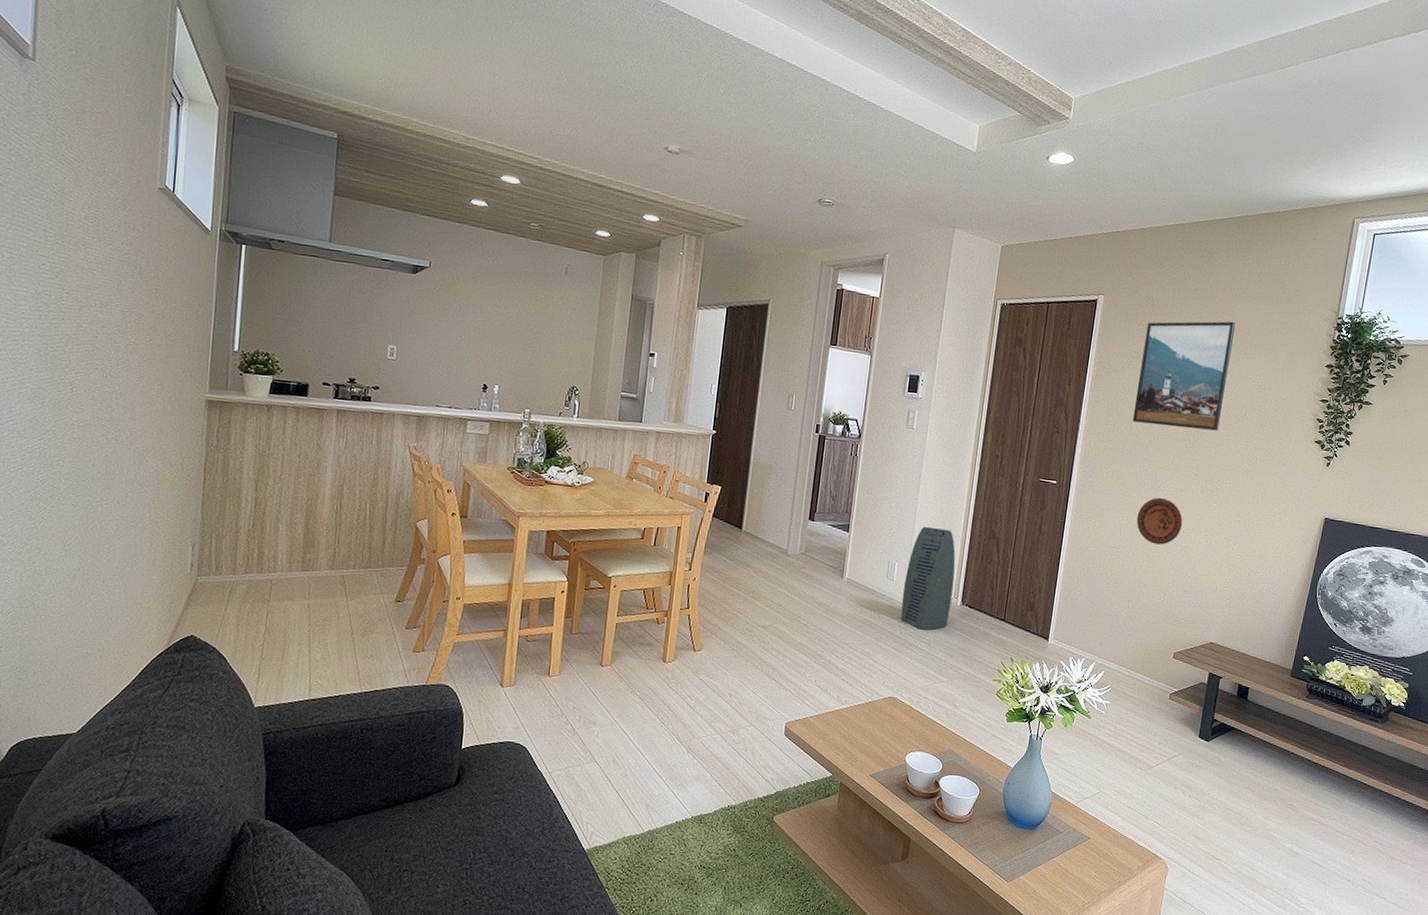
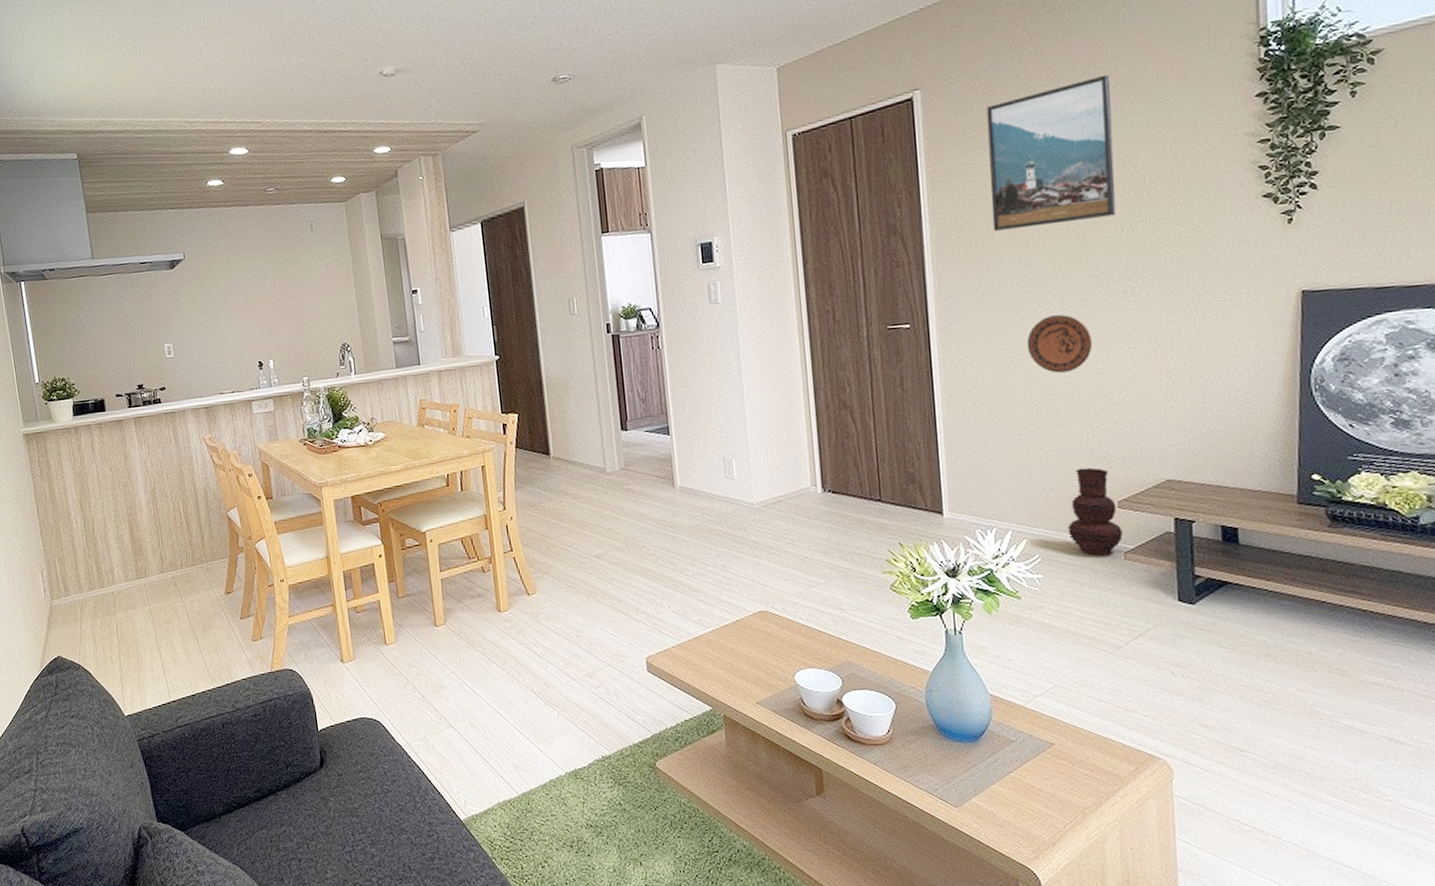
air purifier: present [900,526,956,630] -> none [747,409,811,529]
vase: none [1134,622,1173,693] -> present [1066,467,1123,556]

